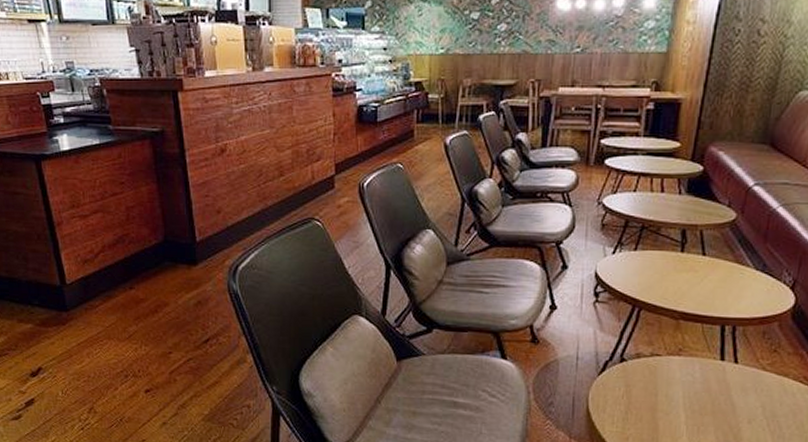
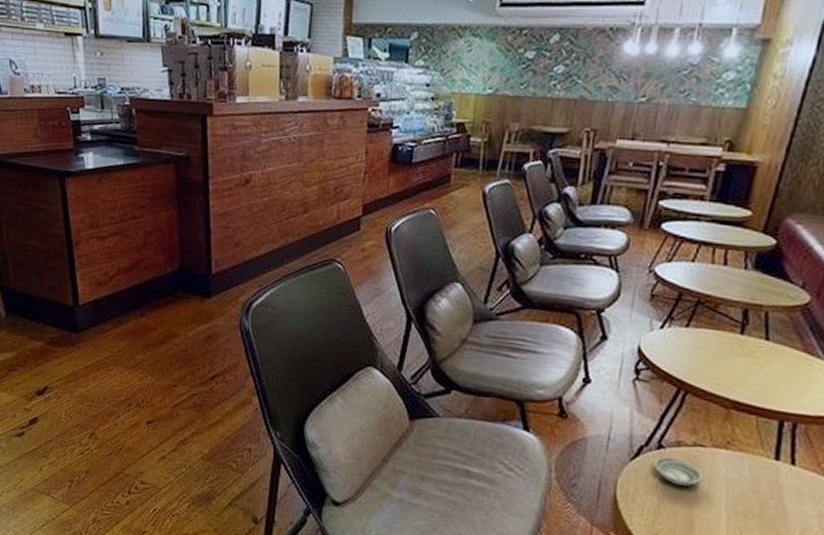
saucer: none [619,369,662,393] -> present [654,456,703,486]

